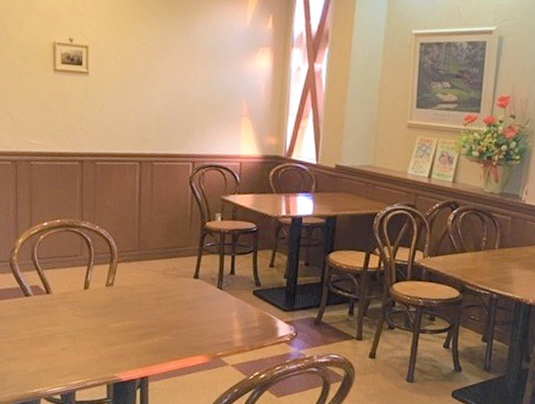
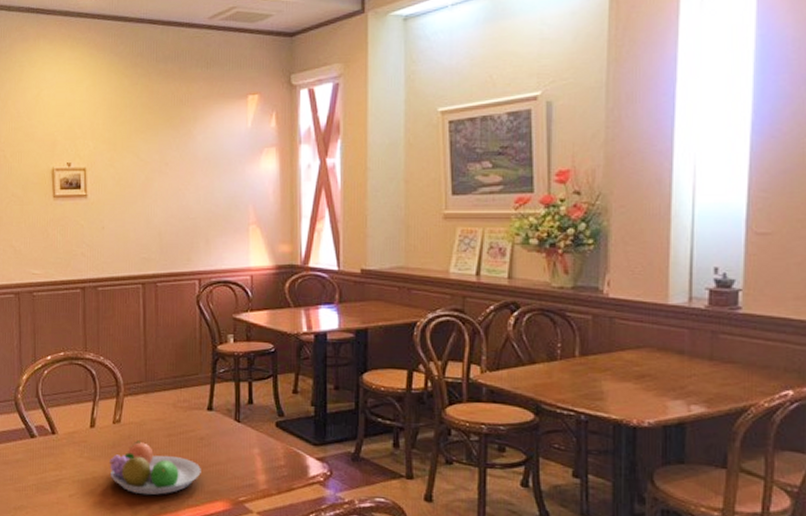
fruit bowl: none [100,302,185,350] -> present [108,440,201,496]

